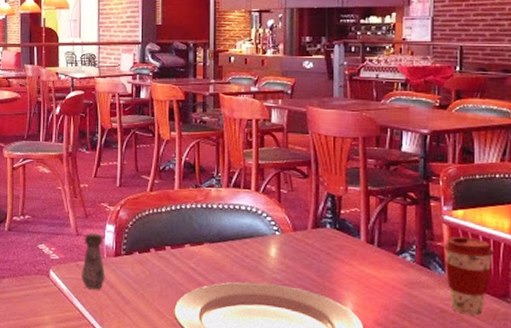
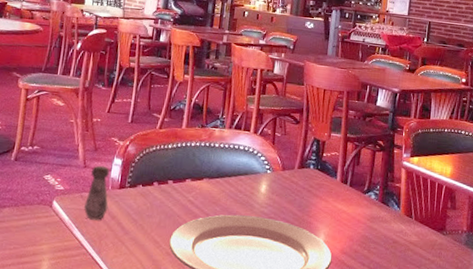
coffee cup: present [444,237,494,315] -> none [400,179,438,246]

